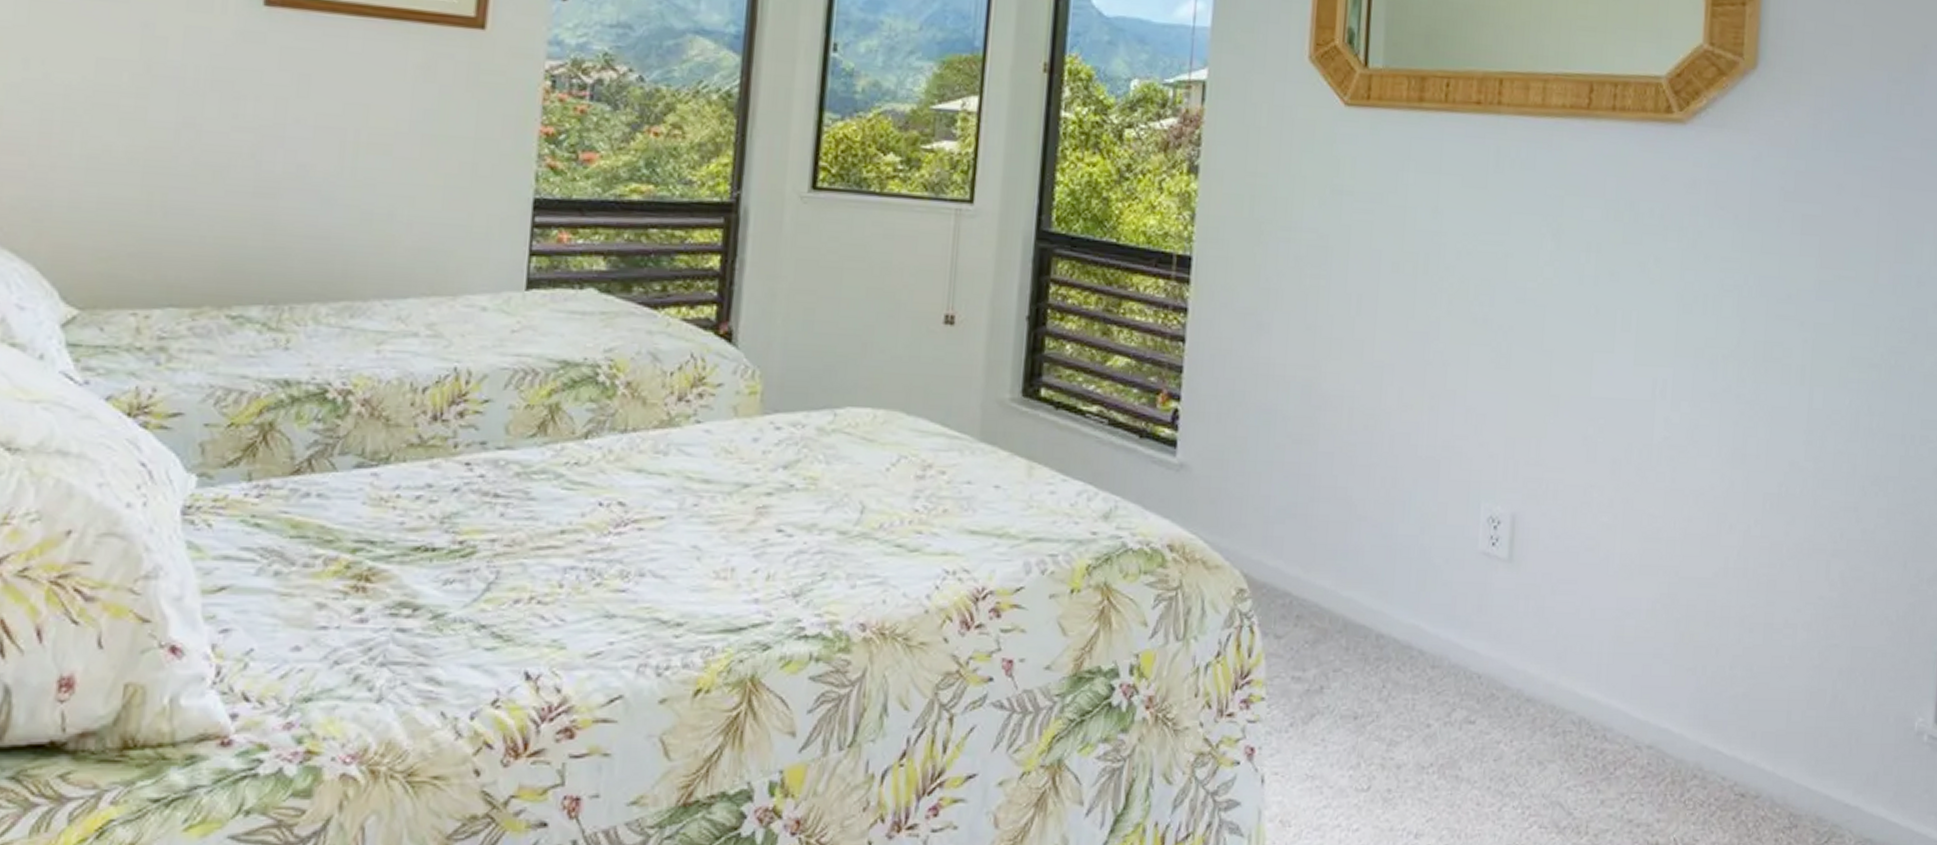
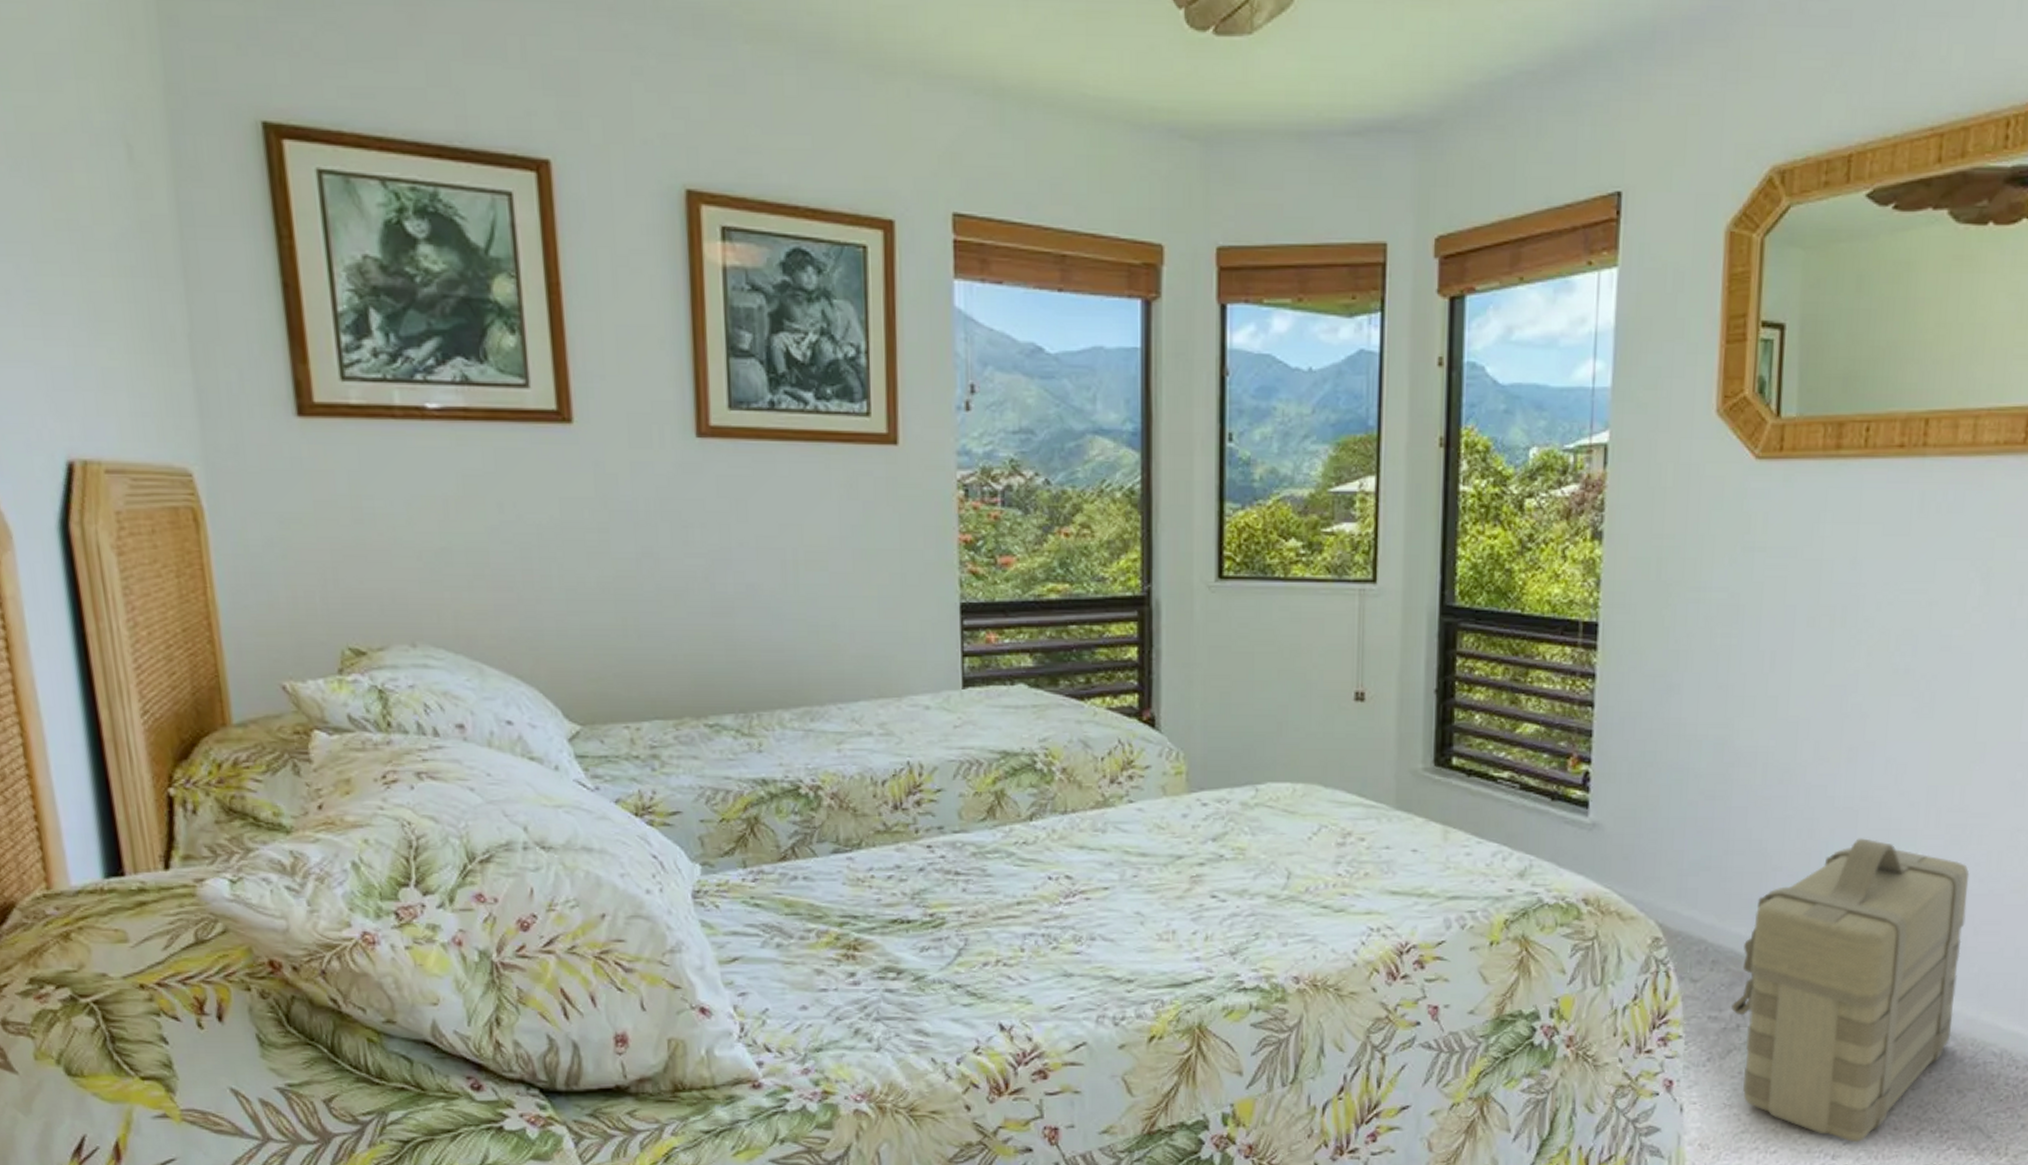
suitcase: none [1315,489,1546,819] -> present [1731,838,1970,1142]

